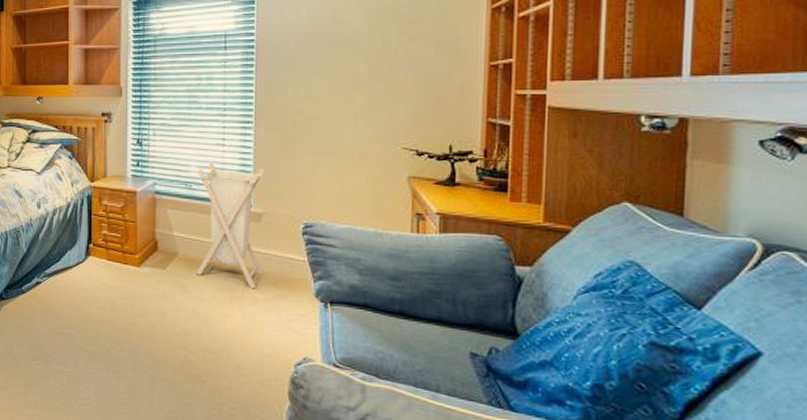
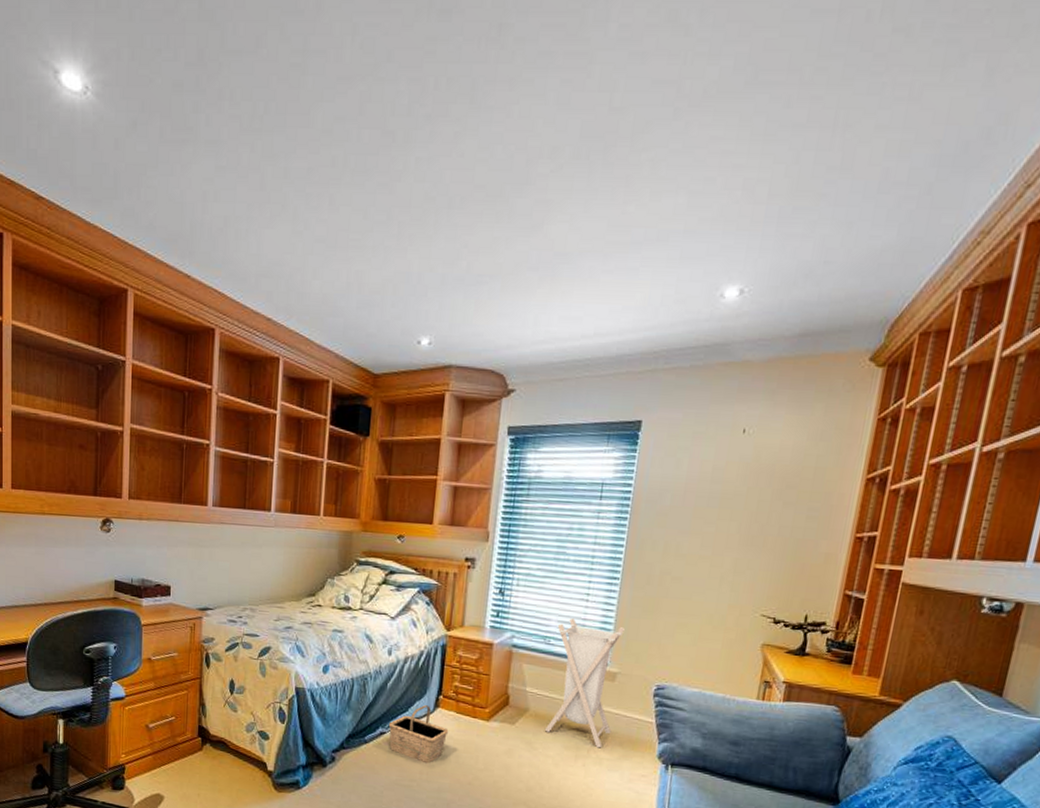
basket: none [44,254,102,311] -> present [389,705,449,764]

